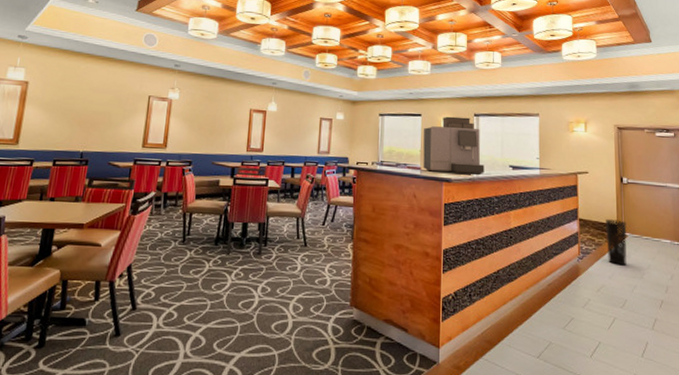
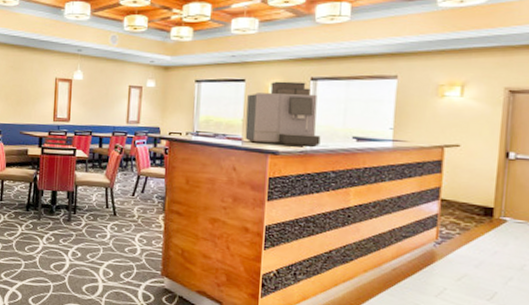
umbrella stand: present [606,219,628,266] -> none [475,200,508,255]

